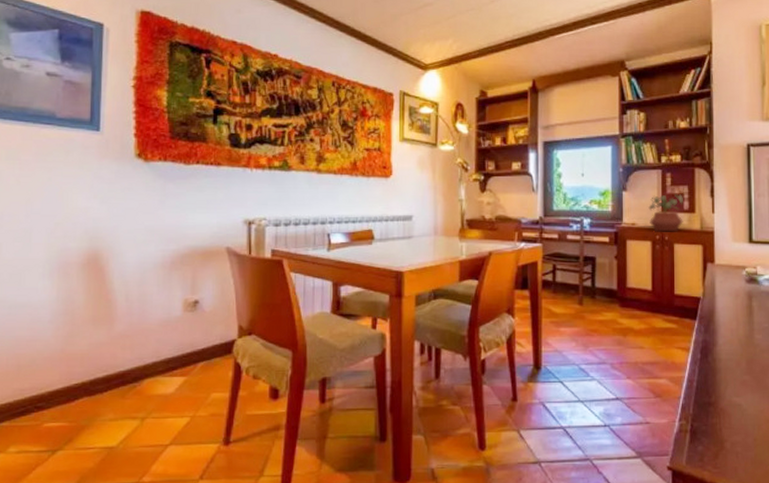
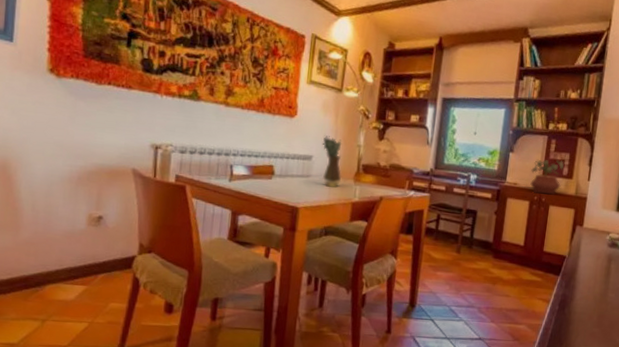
vase: none [421,193,446,248] -> present [322,135,342,189]

